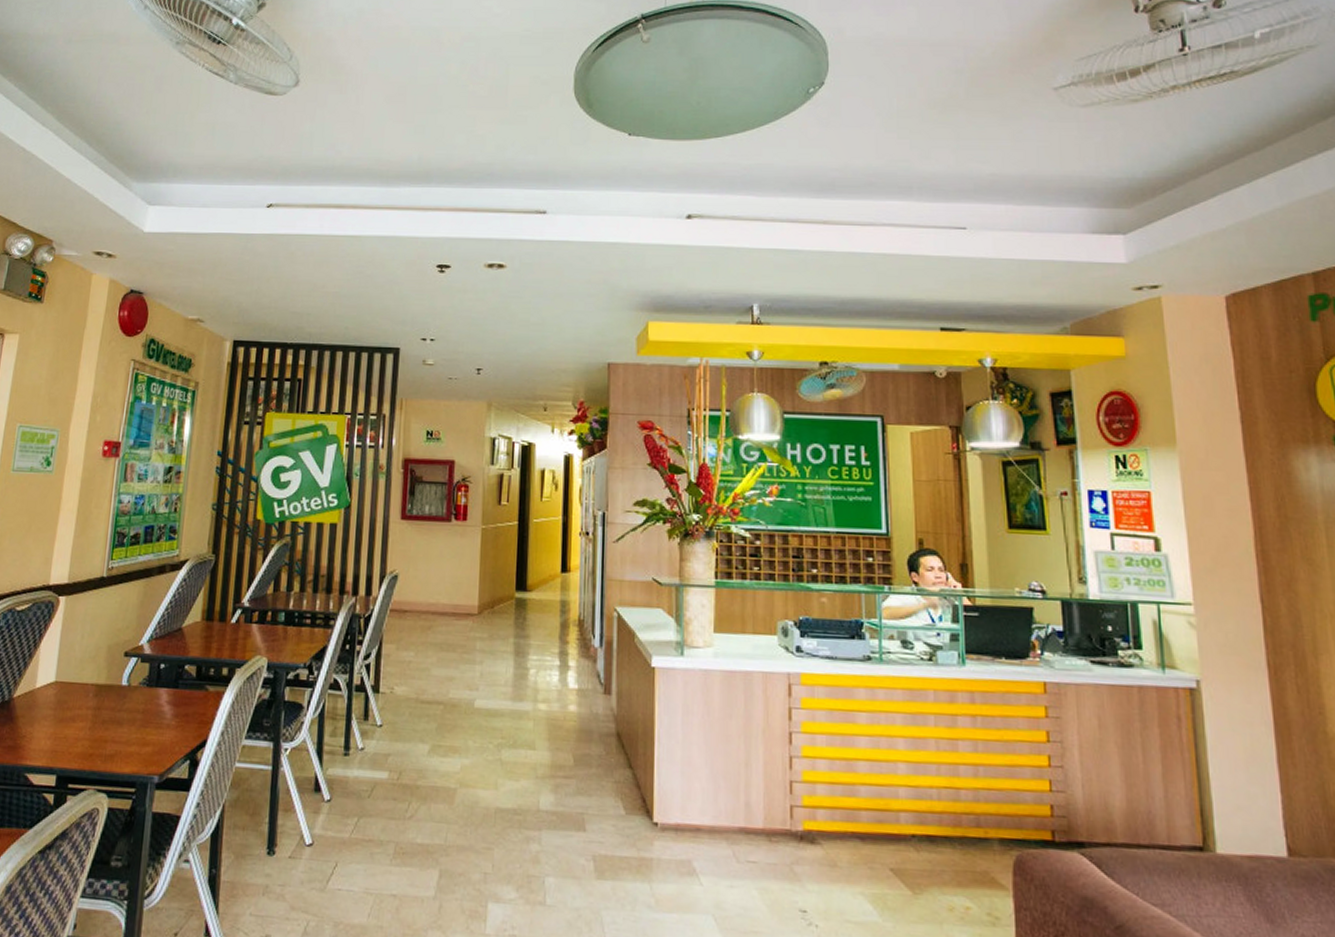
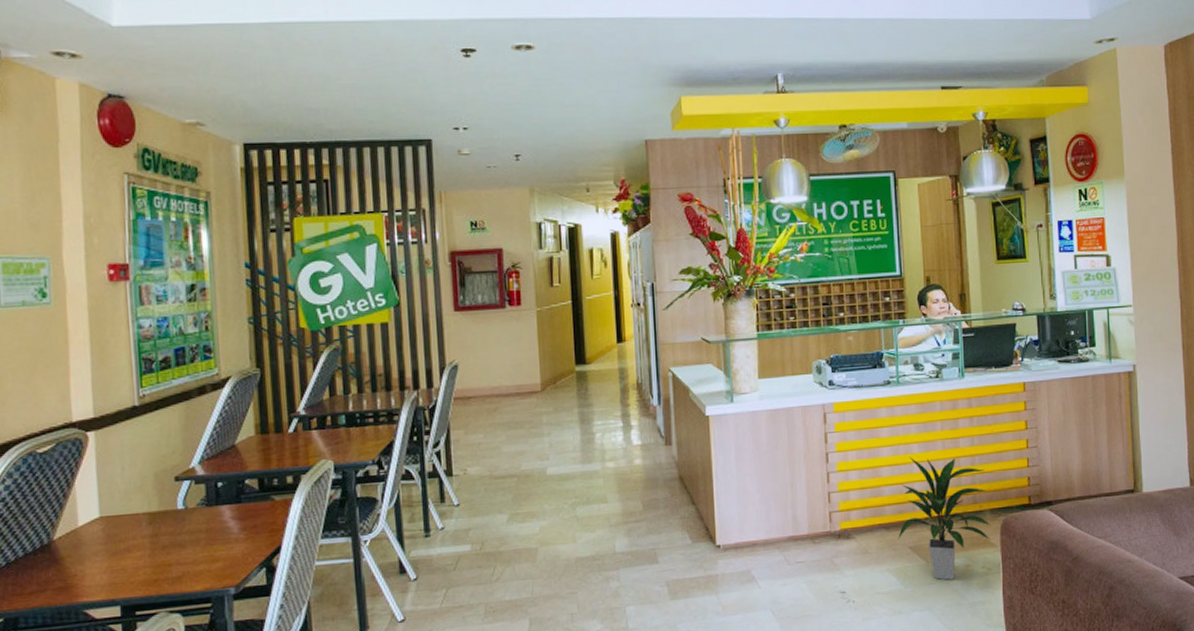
indoor plant: none [876,753,1001,923] -> present [898,456,992,580]

